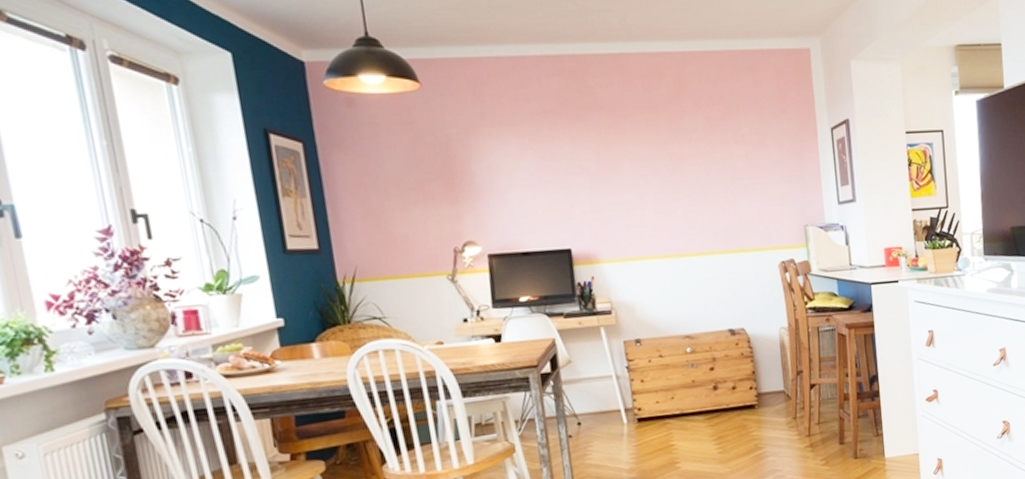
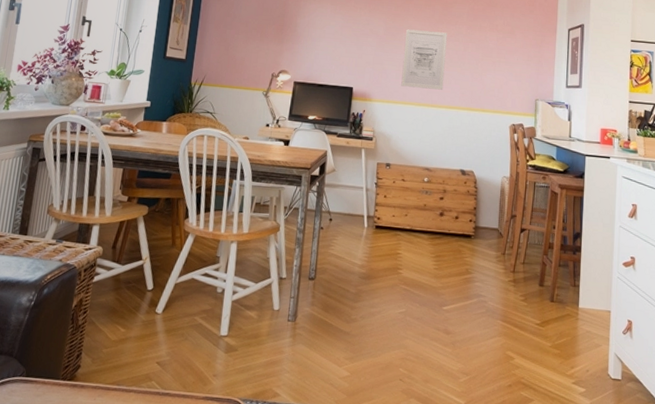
wall art: none [625,155,690,237] -> present [401,29,447,90]

